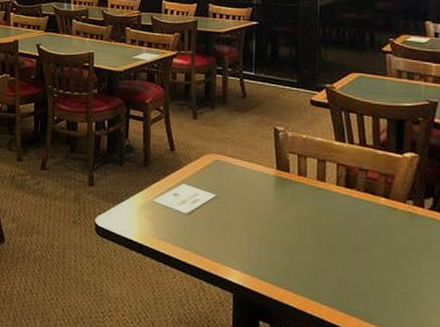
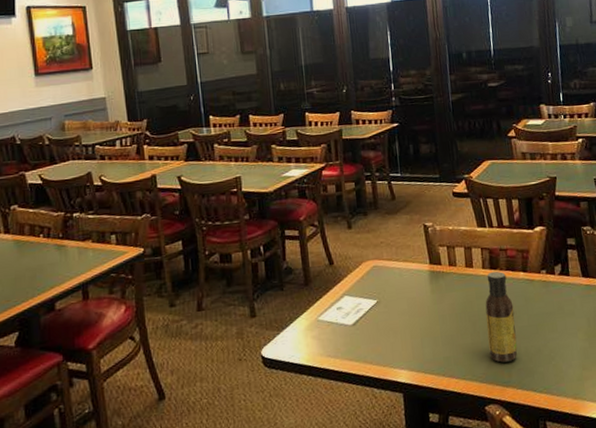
sauce bottle: none [334,191,370,290] -> present [485,271,518,363]

